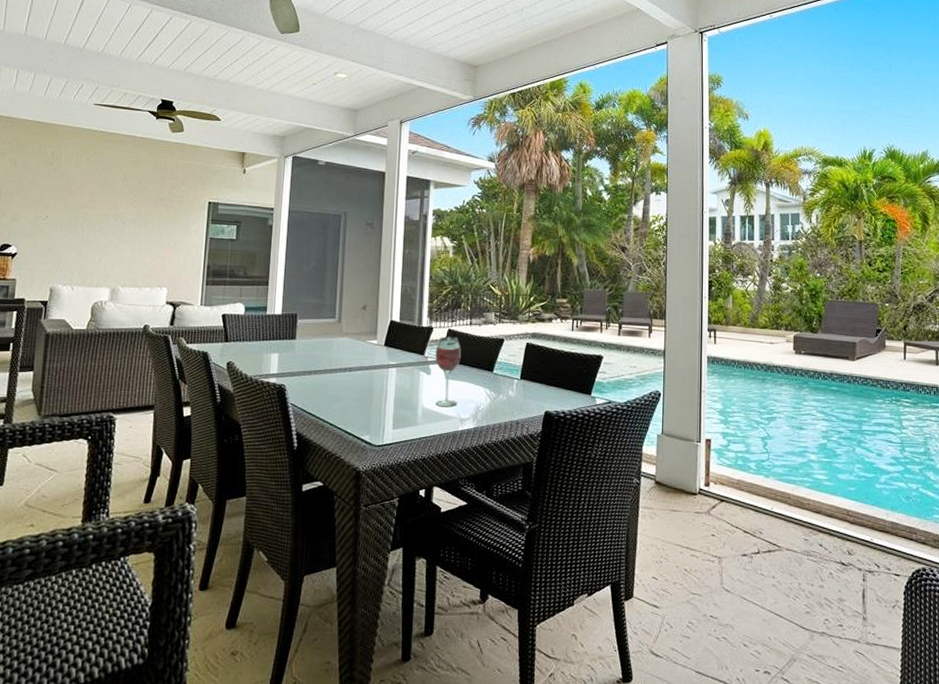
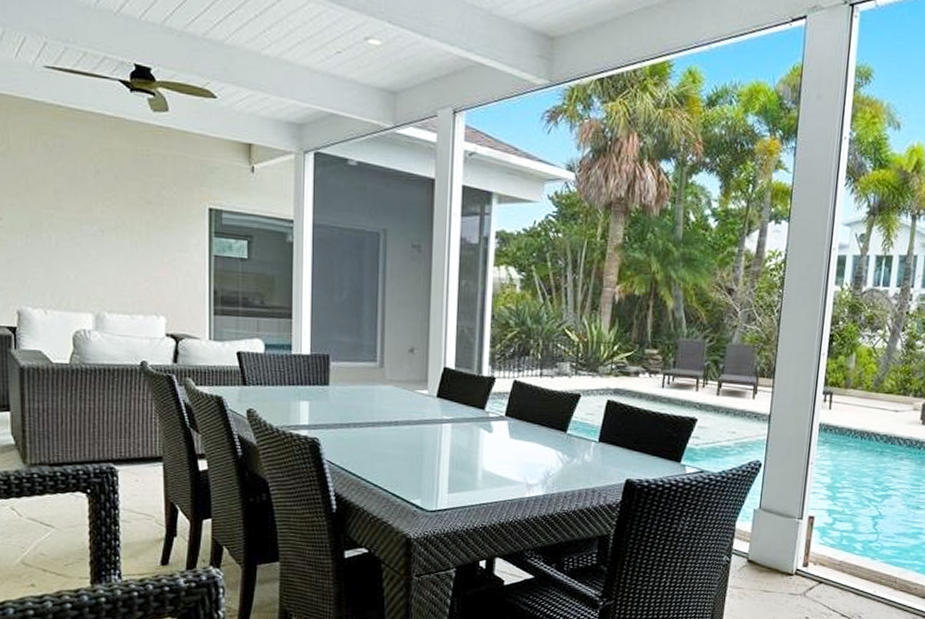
wineglass: present [435,336,461,406] -> none [498,388,529,470]

